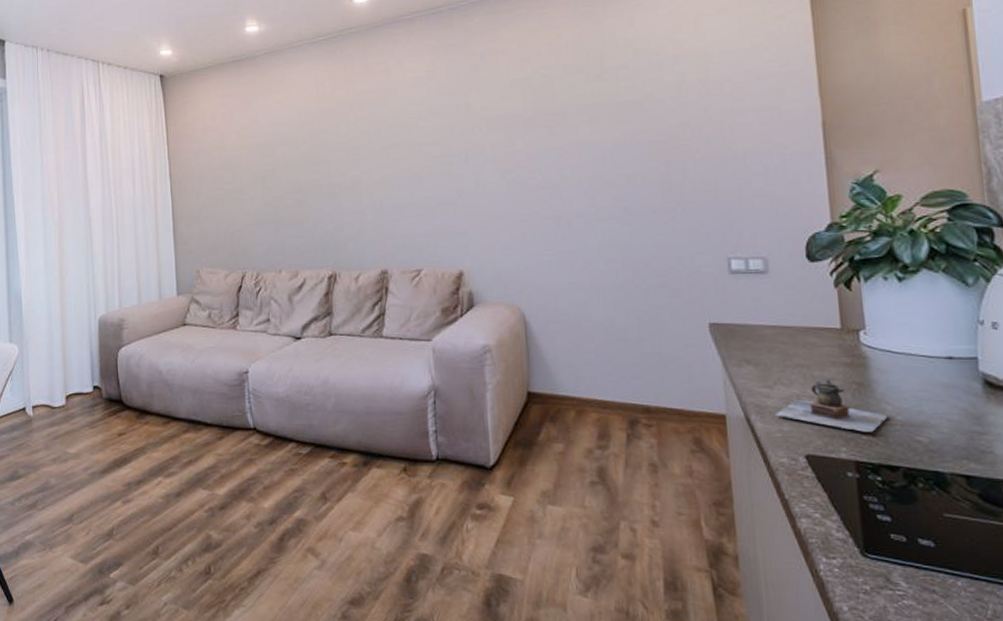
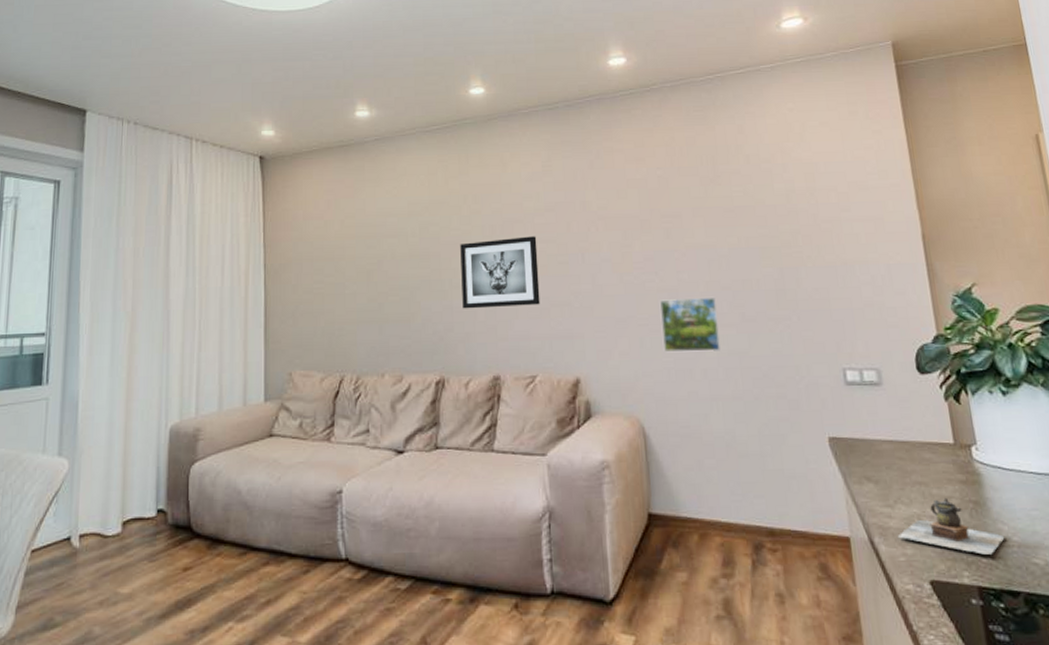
wall art: none [348,139,425,210] -> present [460,236,540,309]
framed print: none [542,191,602,246] -> present [660,296,720,353]

